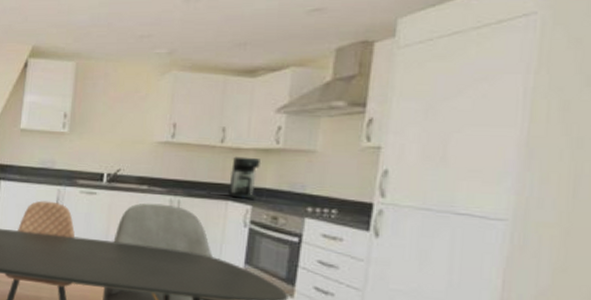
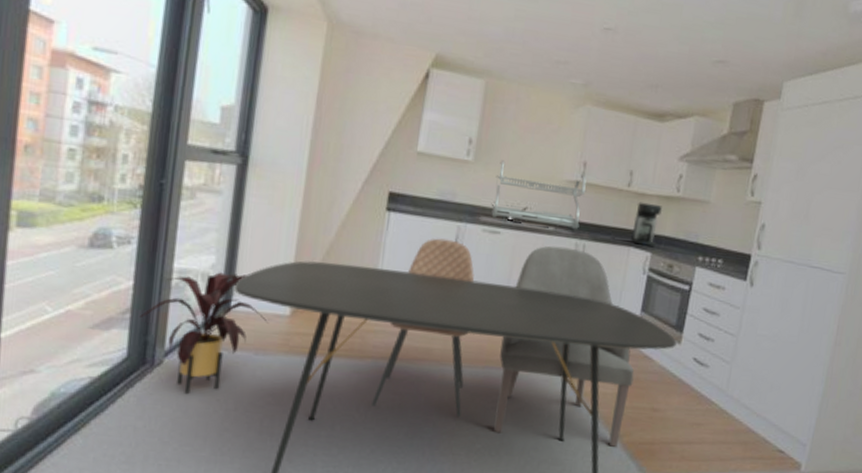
dish rack: none [86,129,178,189] -> present [491,160,587,232]

